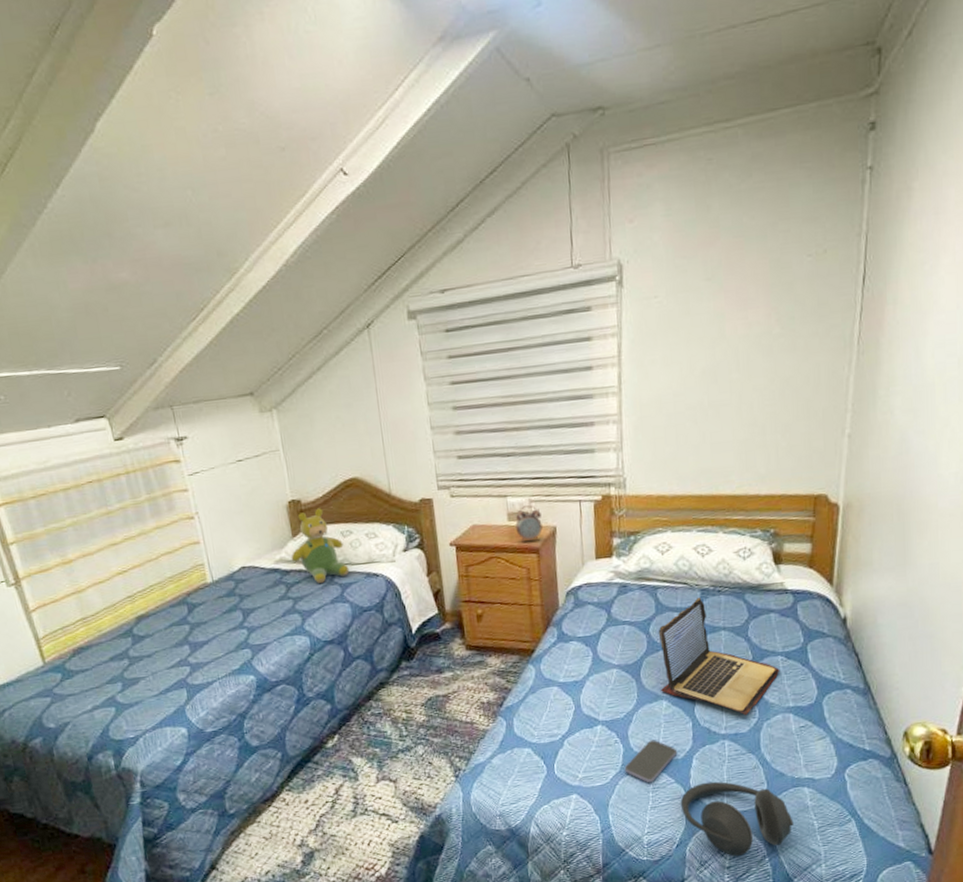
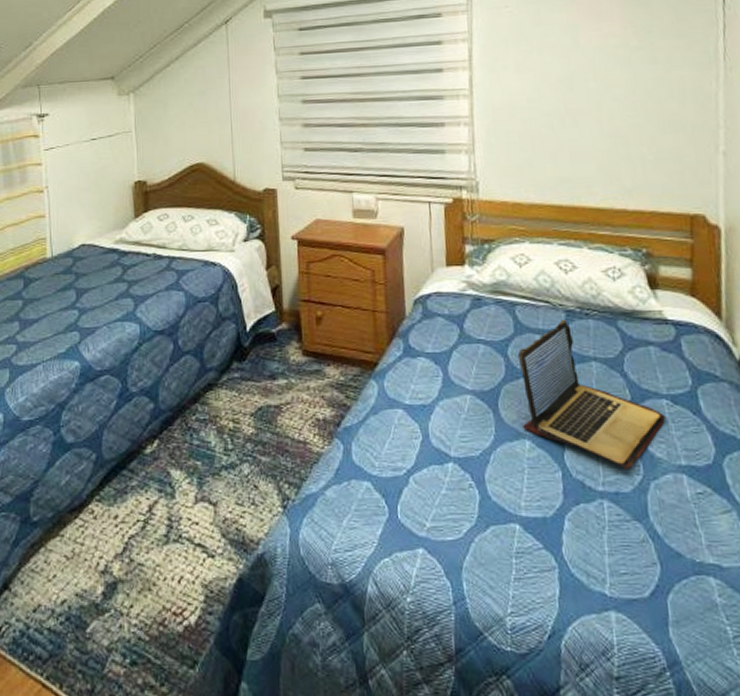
teddy bear: present [291,508,350,584] -> none [131,190,188,269]
alarm clock: present [515,505,543,543] -> none [360,203,389,242]
smartphone: present [624,739,678,783] -> none [481,488,546,545]
headphones: present [680,781,794,857] -> none [551,553,700,665]

